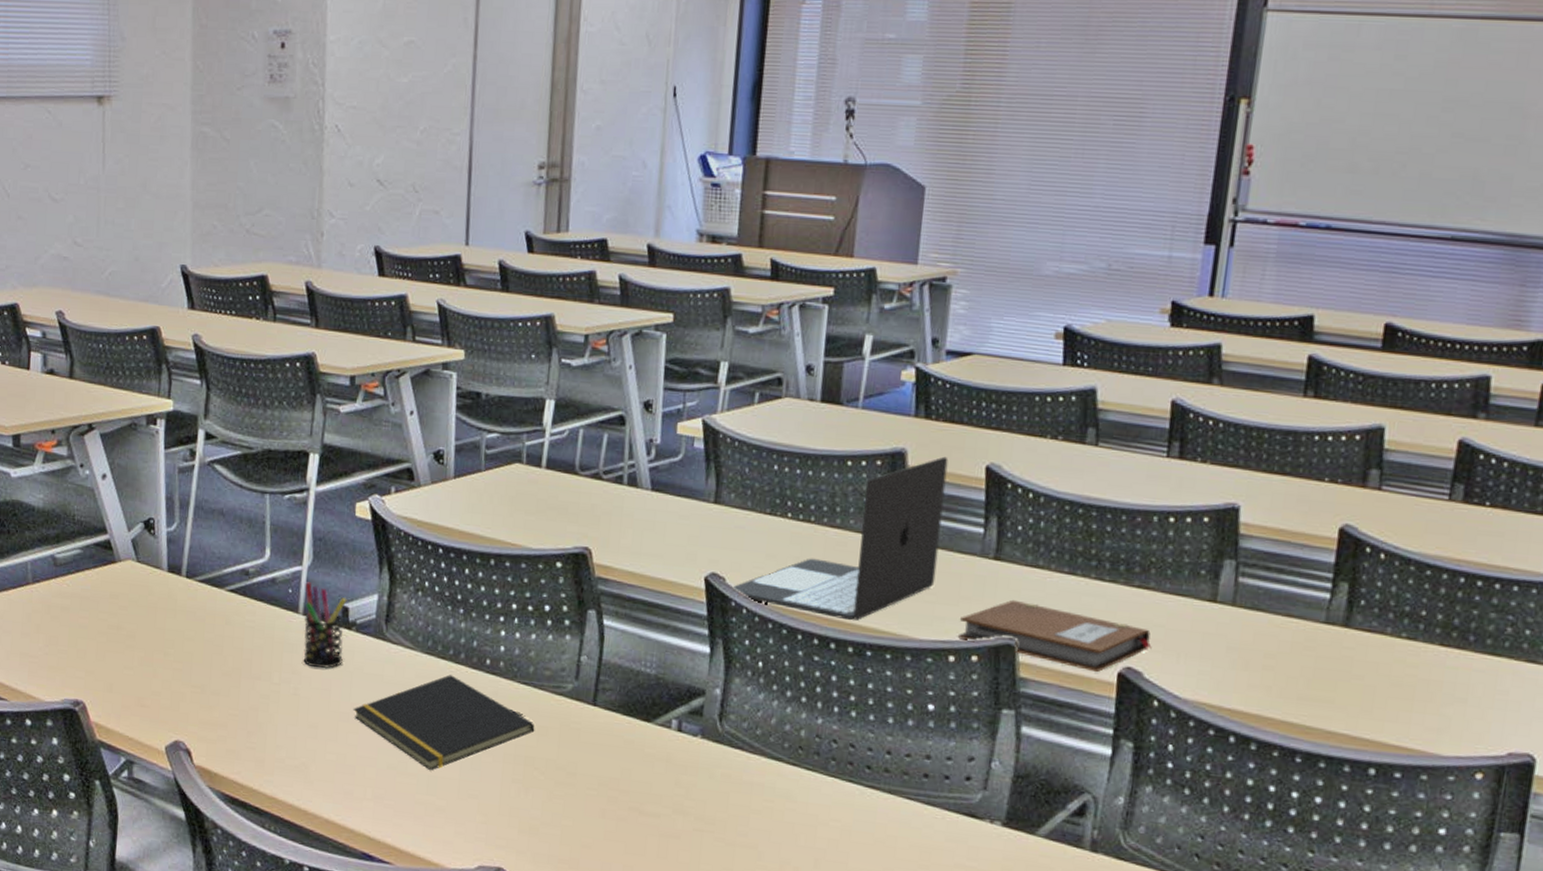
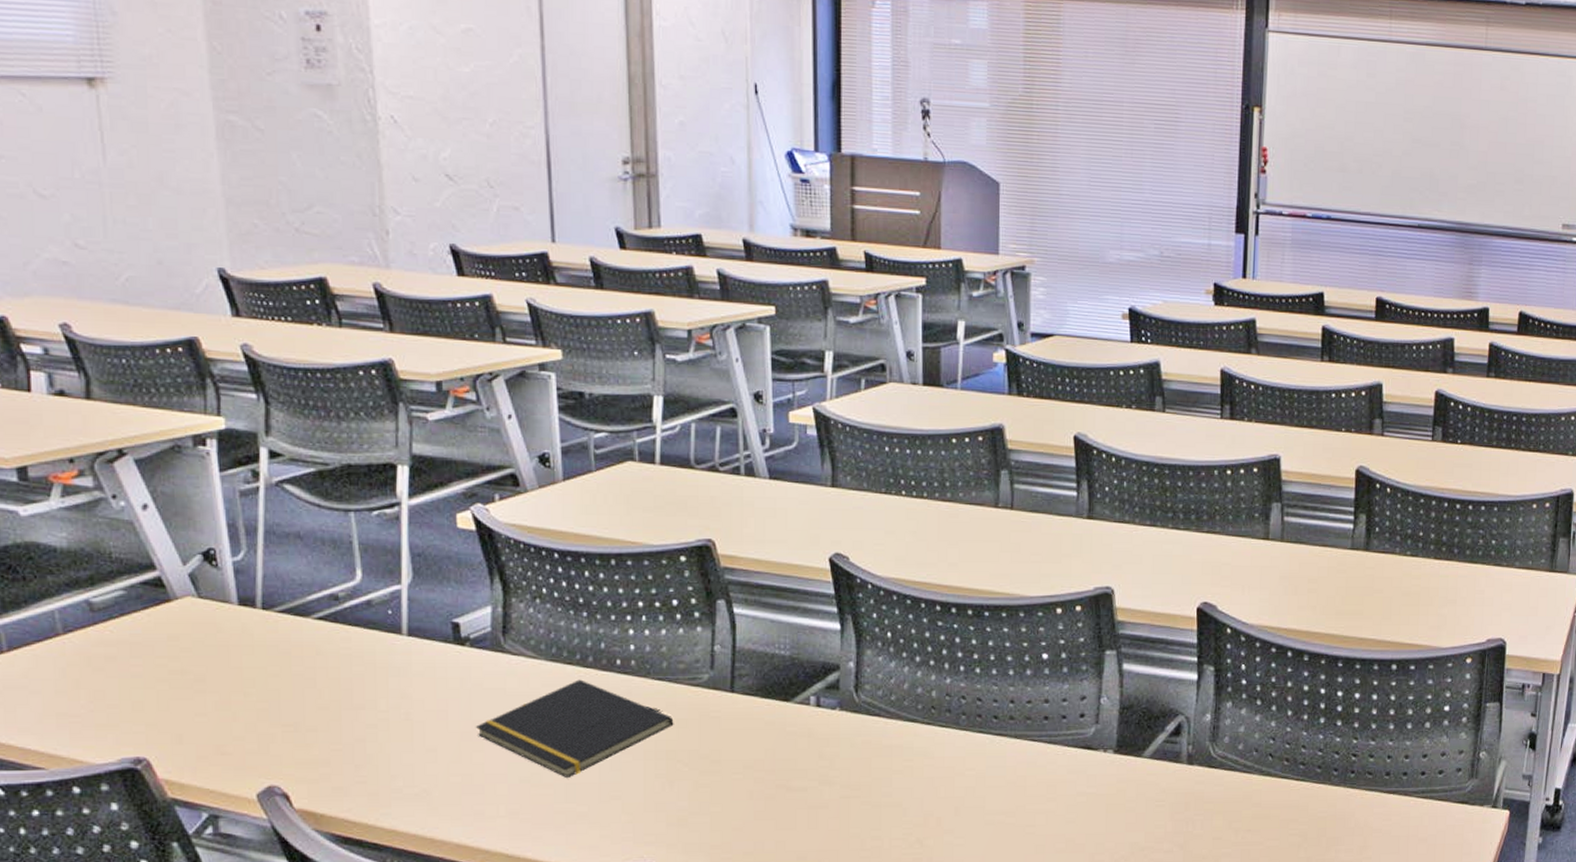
pen holder: present [303,582,347,669] -> none [406,601,458,689]
laptop: present [731,456,948,620] -> none [855,429,1041,585]
notebook: present [957,599,1152,673] -> none [1062,553,1222,610]

